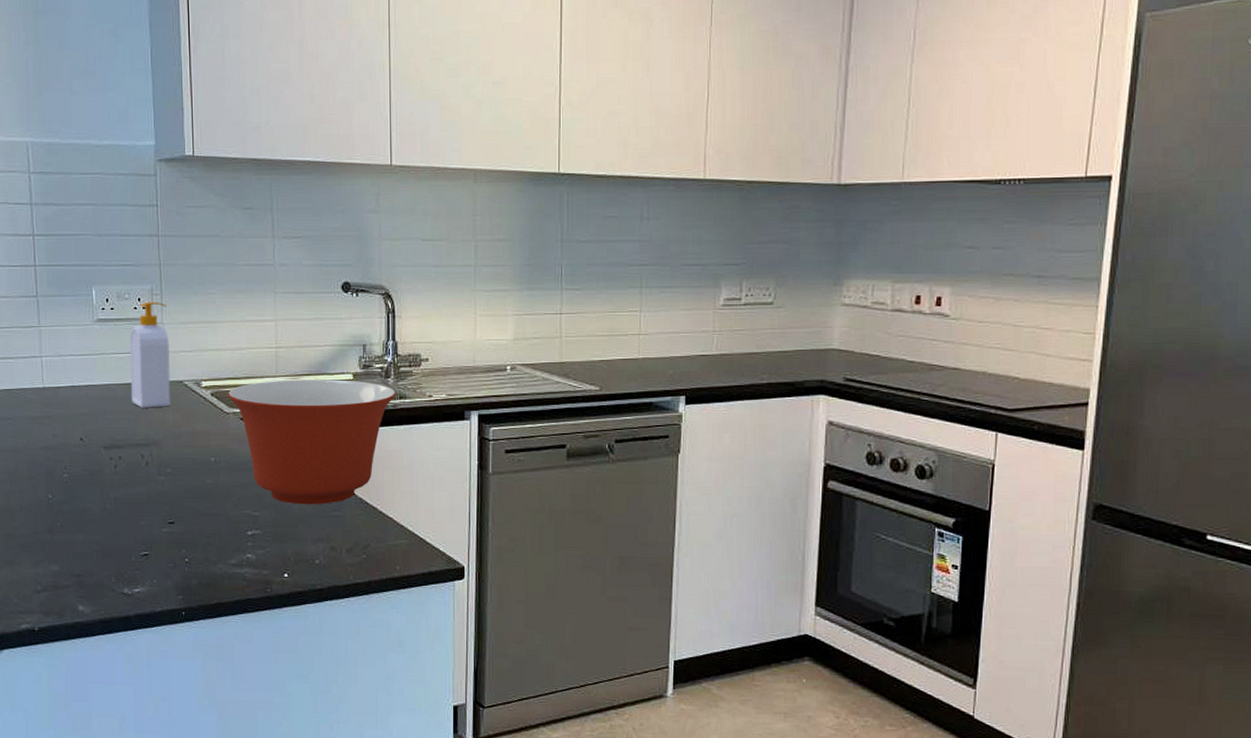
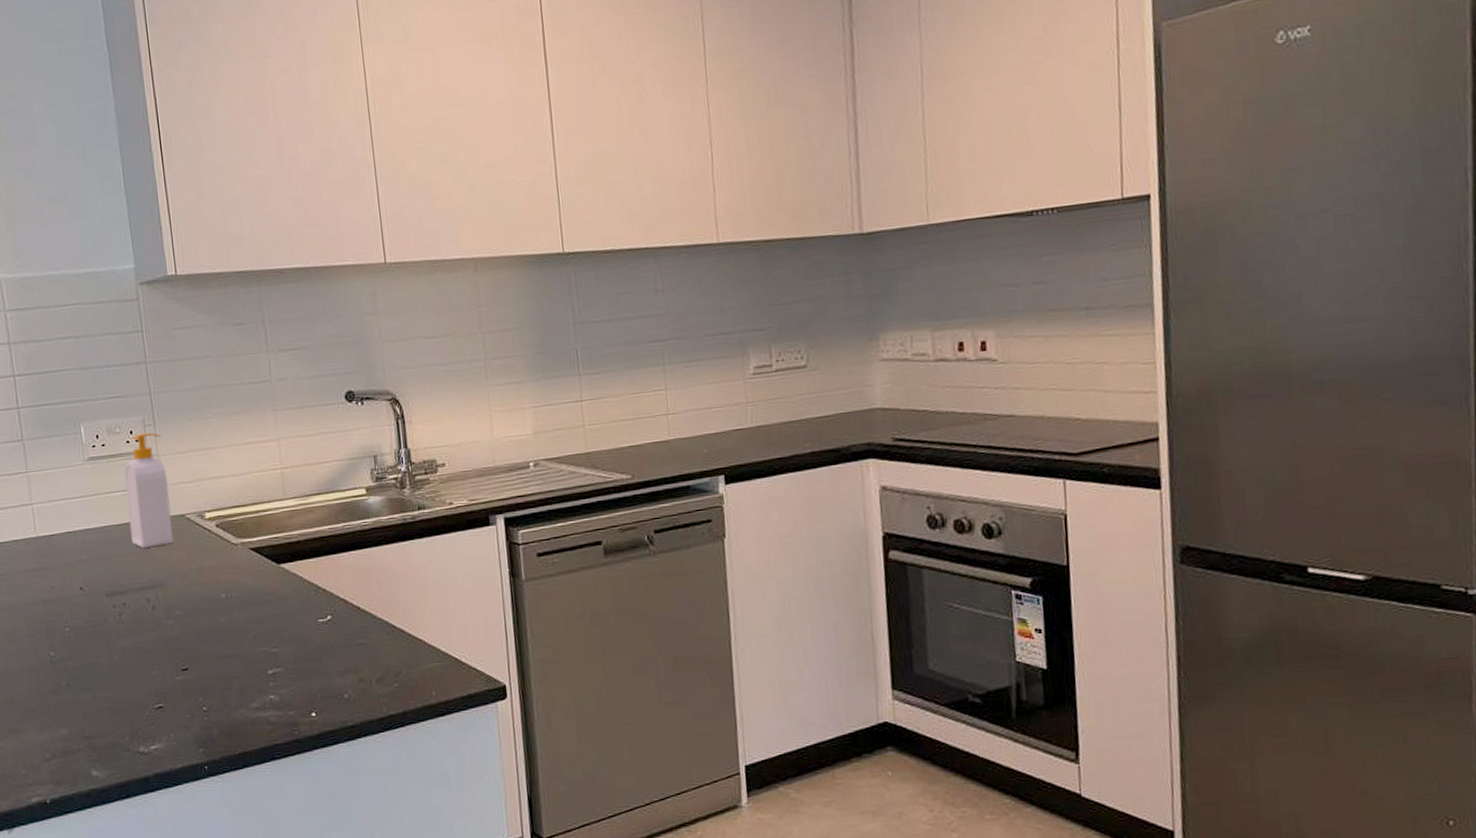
mixing bowl: present [227,379,397,505] -> none [233,495,415,636]

